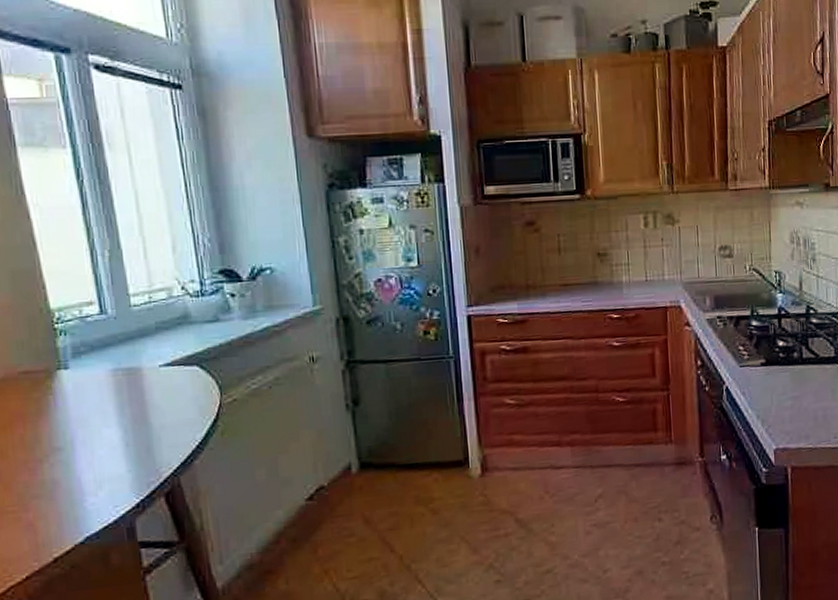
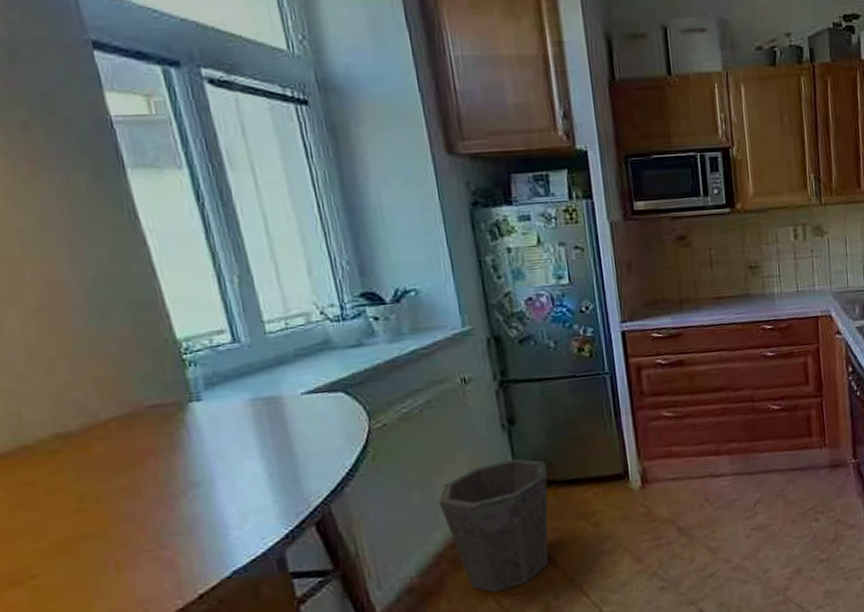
waste bin: none [282,439,389,575] -> present [439,458,549,593]

